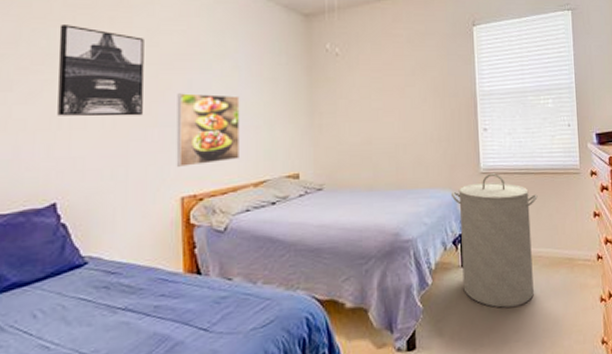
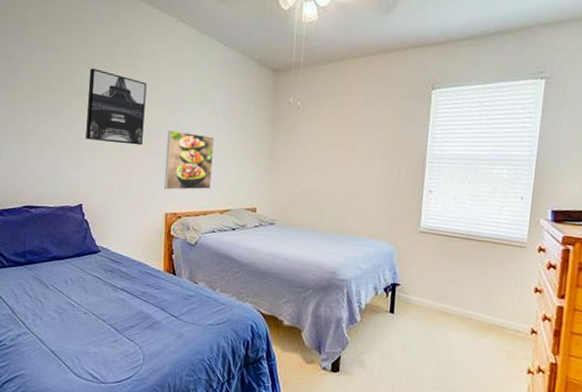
laundry hamper: present [452,173,538,308] -> none [389,233,476,359]

